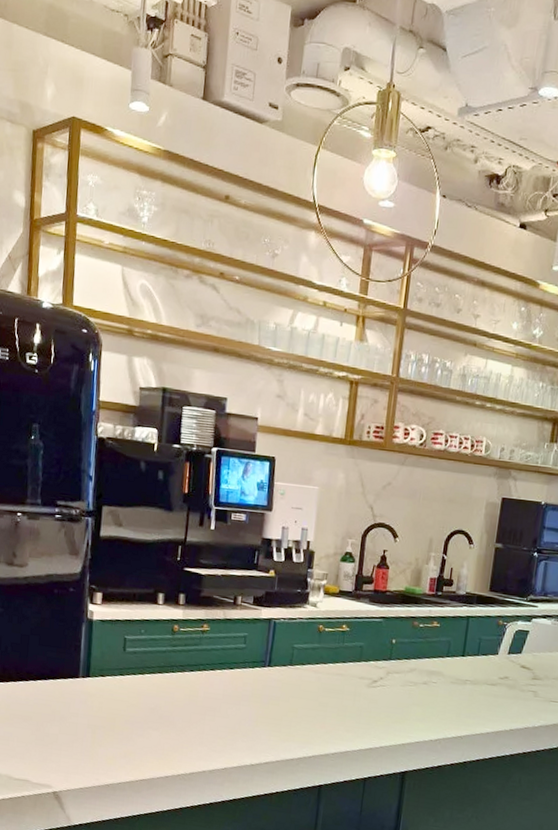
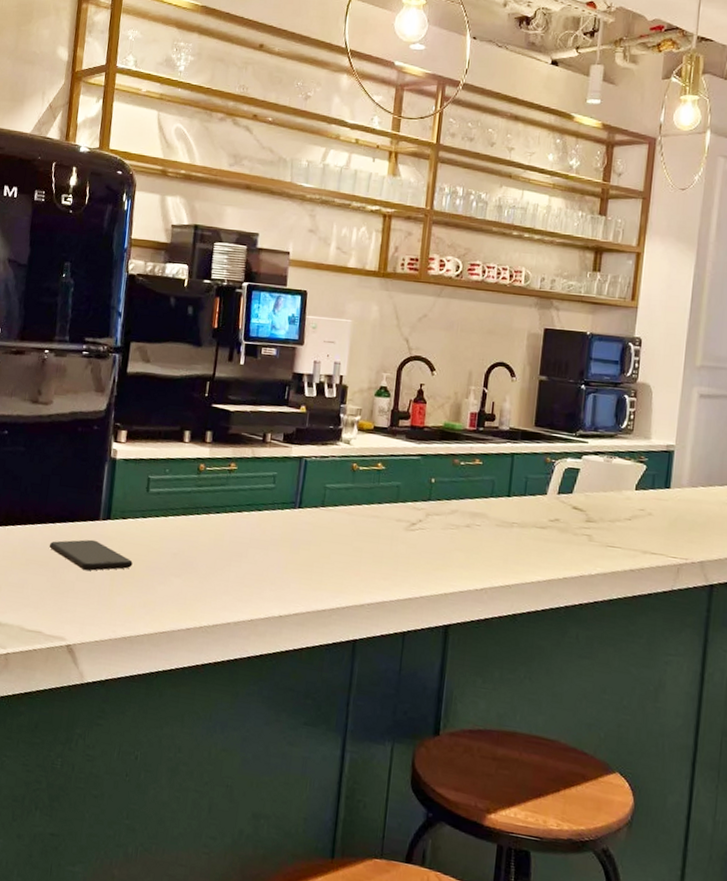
smartphone: none [31,695,112,725] -> present [49,539,133,571]

